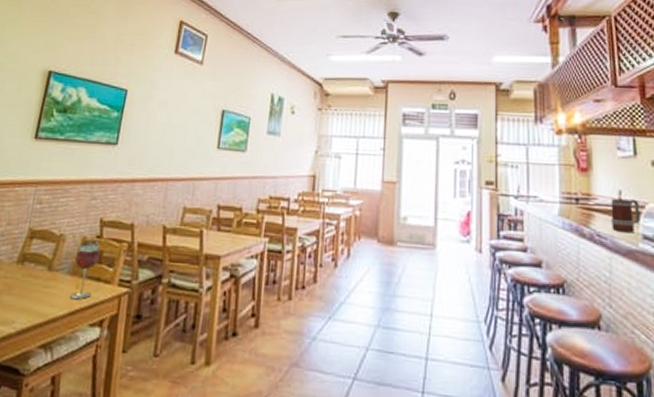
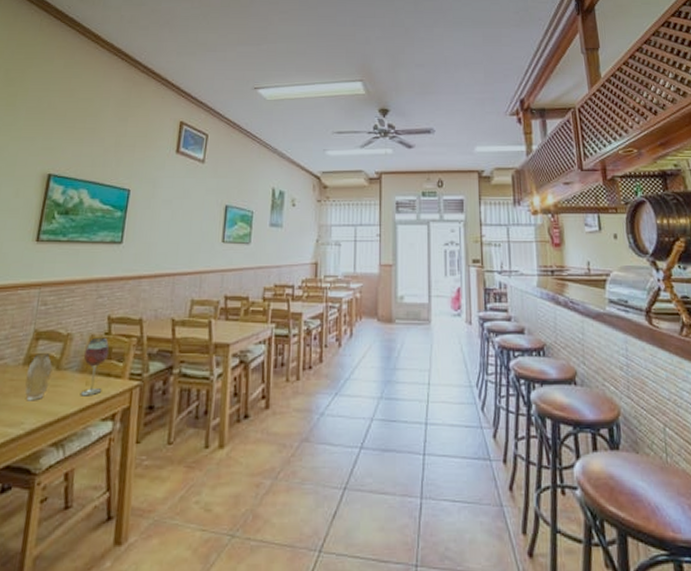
vase: none [17,252,45,300] -> present [24,354,53,401]
beer mug: present [610,199,640,233] -> none [581,268,606,299]

